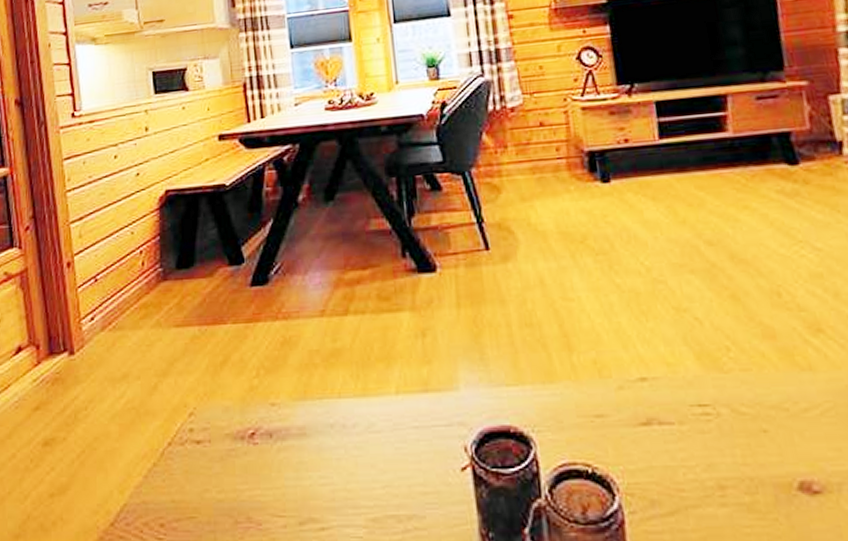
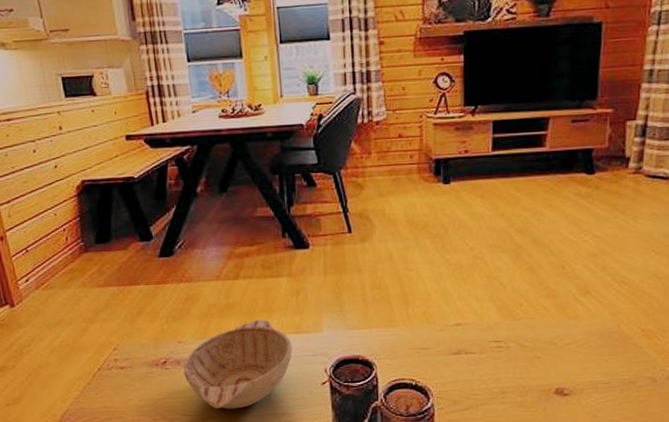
decorative bowl: none [276,372,420,508] -> present [183,319,292,409]

